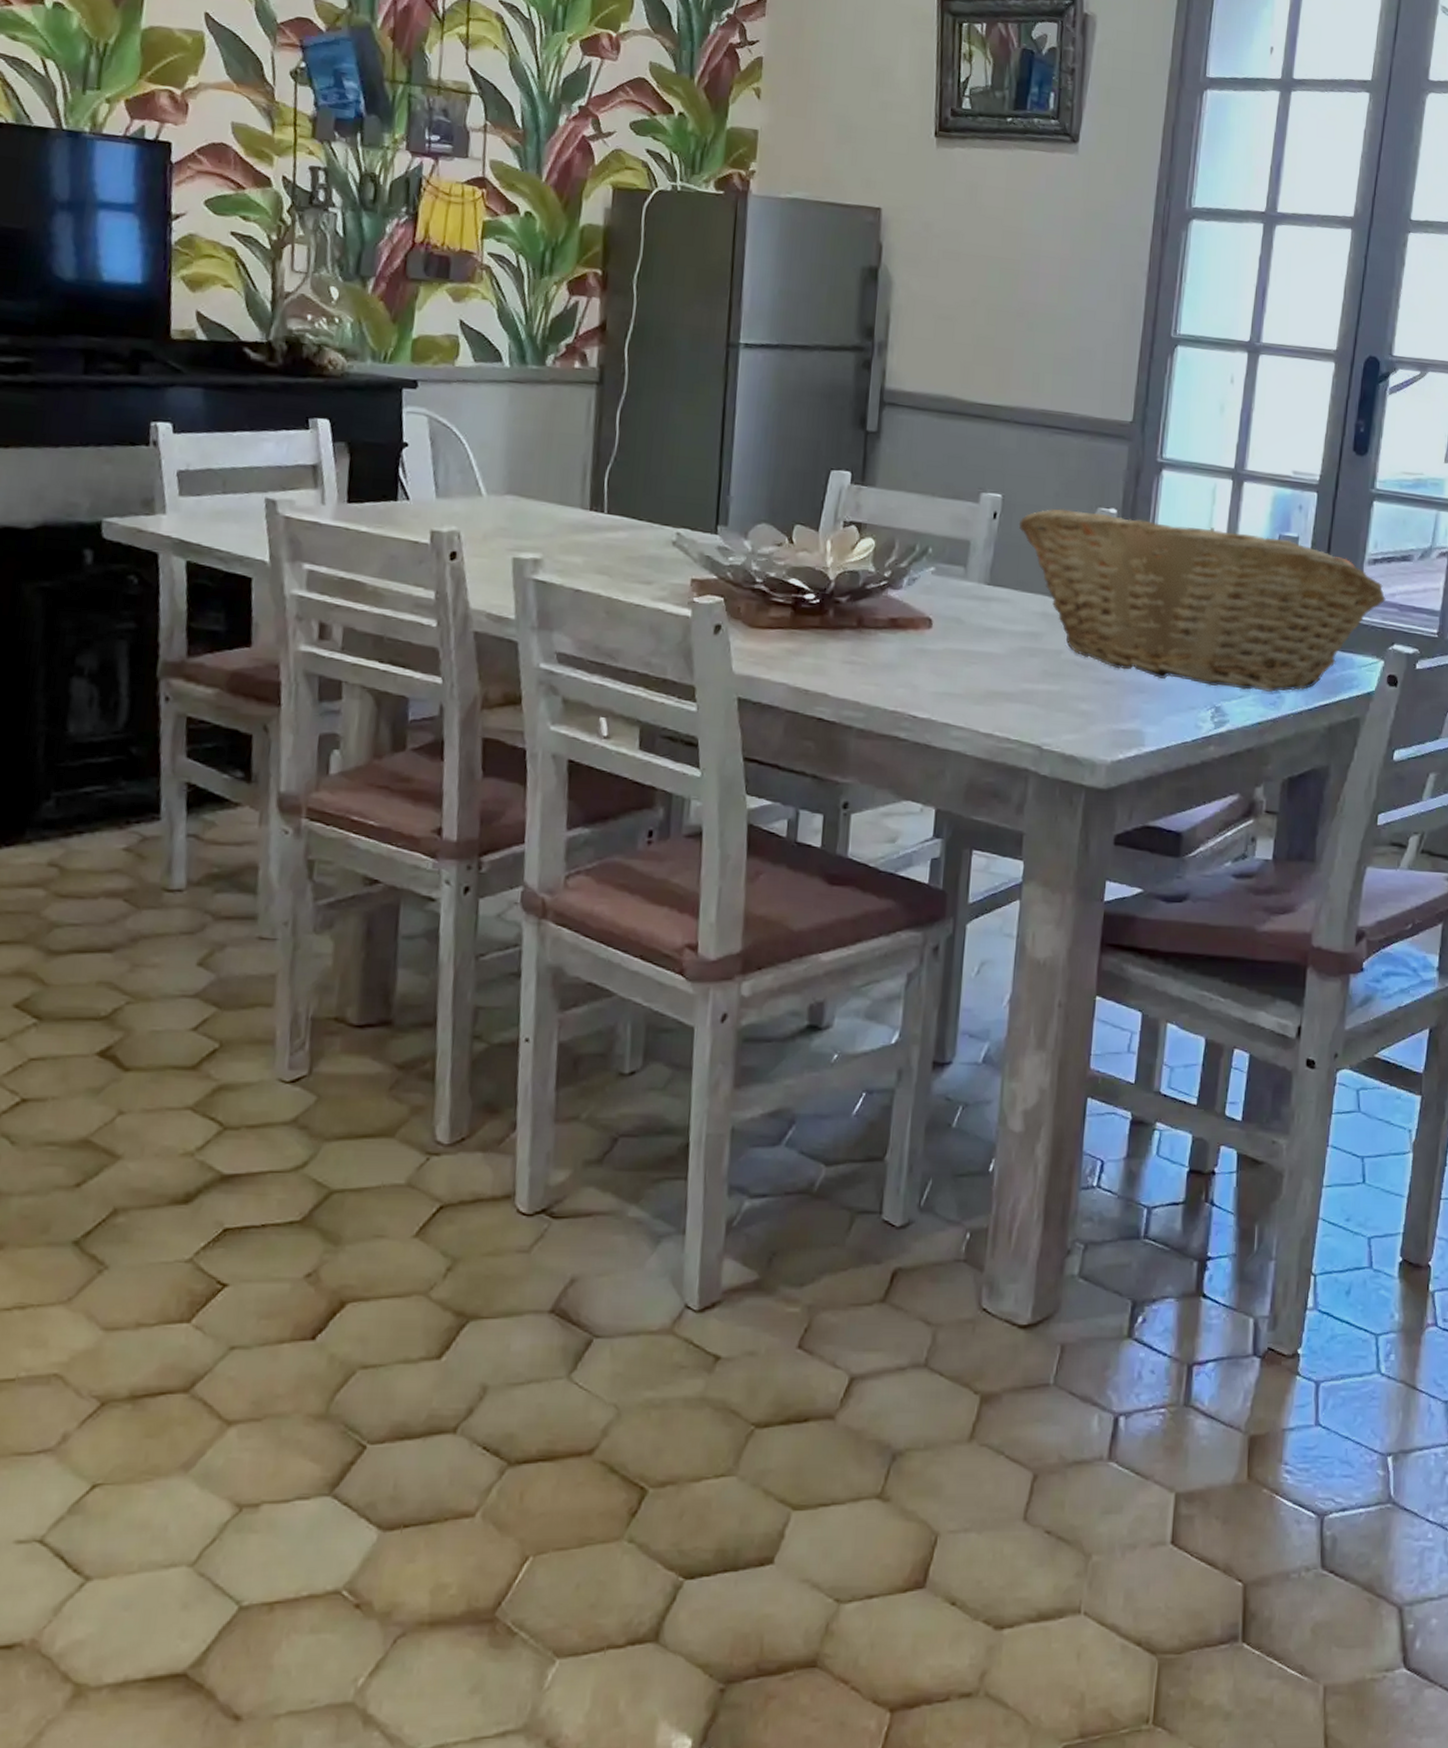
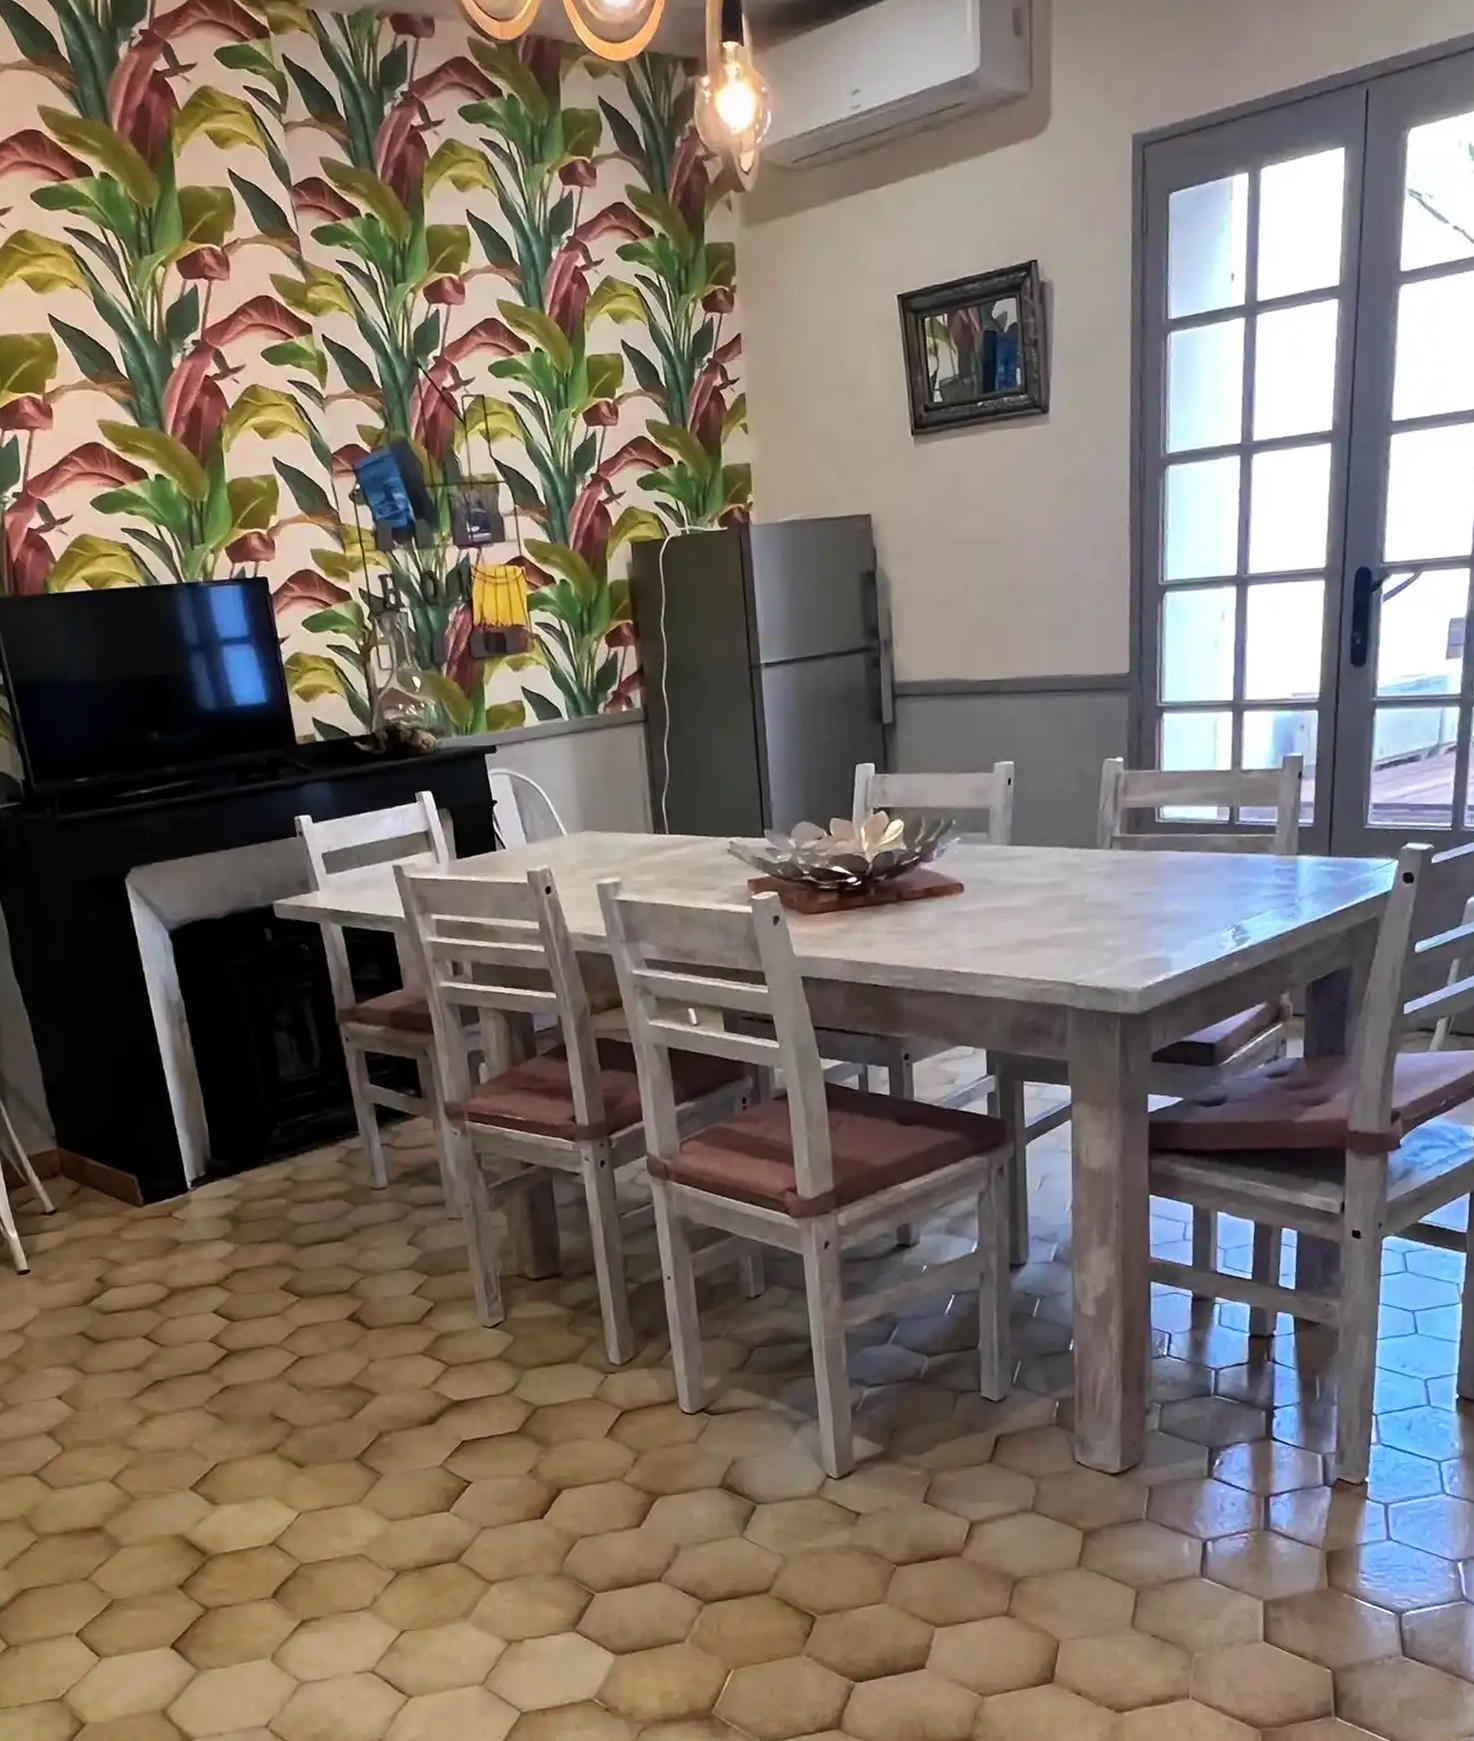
fruit basket: present [1018,508,1386,692] -> none [1032,760,1396,908]

